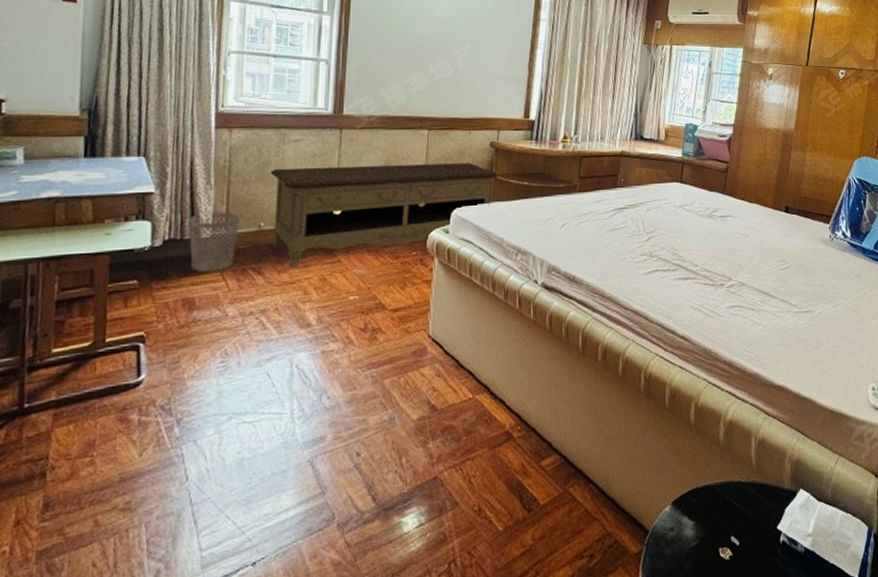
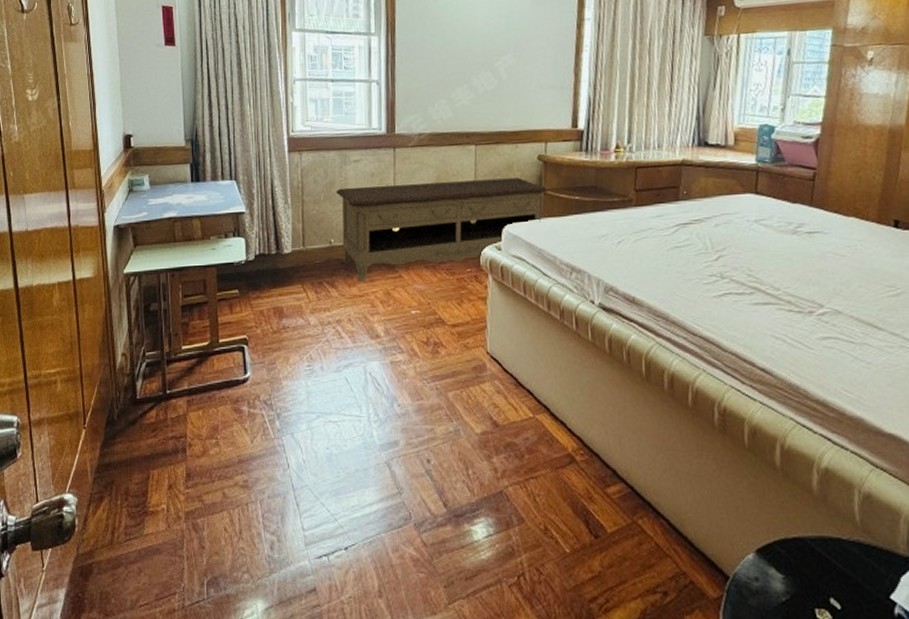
wastebasket: present [188,211,239,272] -> none [273,229,314,284]

